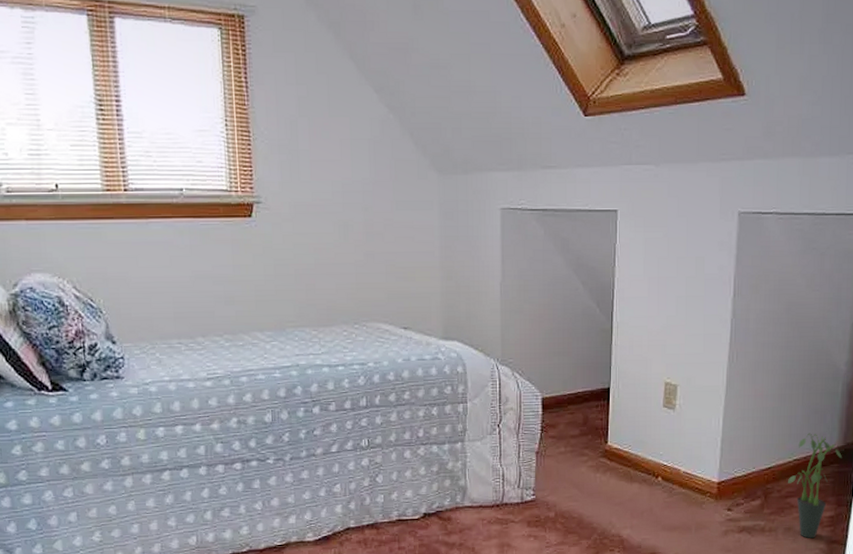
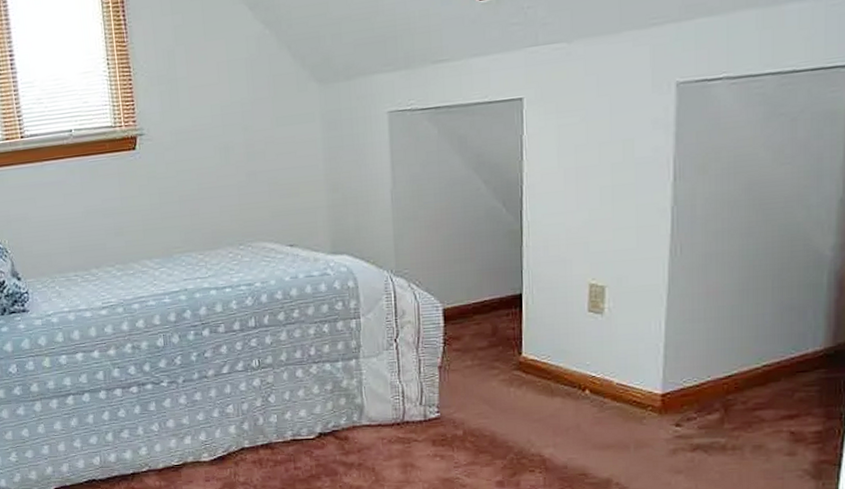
potted plant: present [788,433,842,538] -> none [756,333,831,458]

